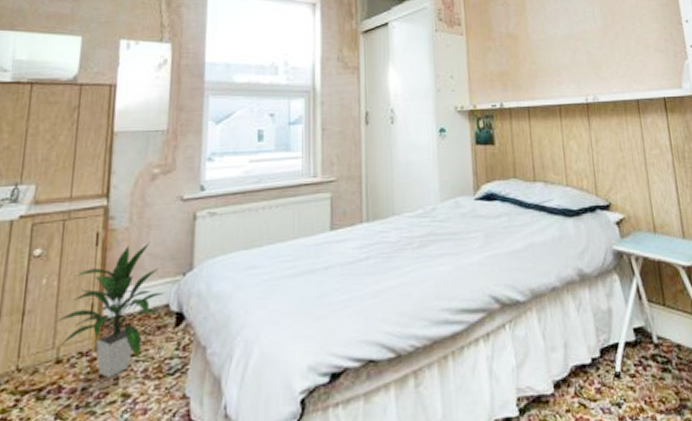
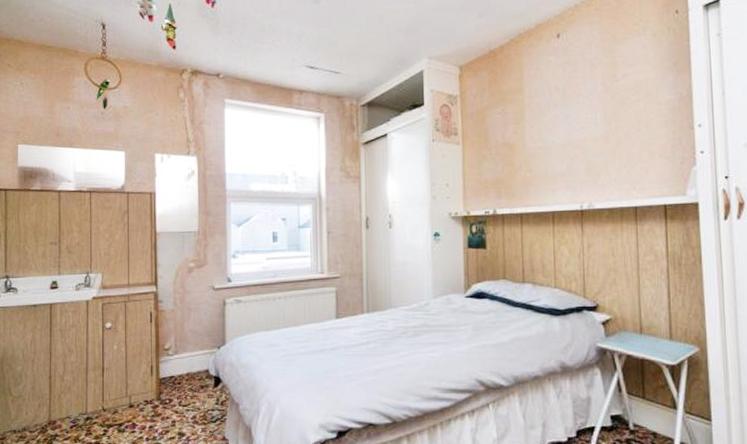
indoor plant: present [54,241,165,378] -> none [125,321,205,420]

